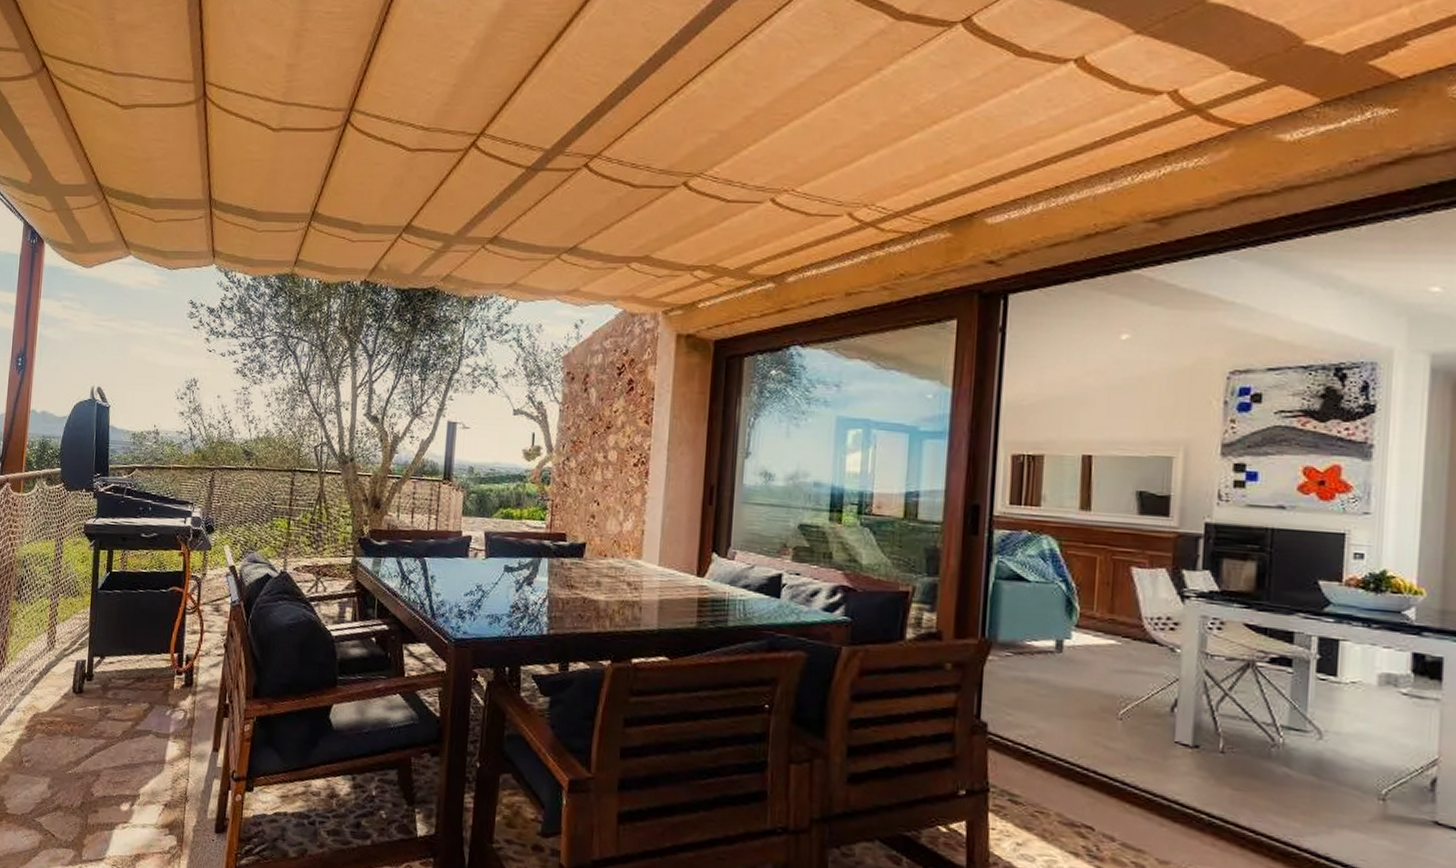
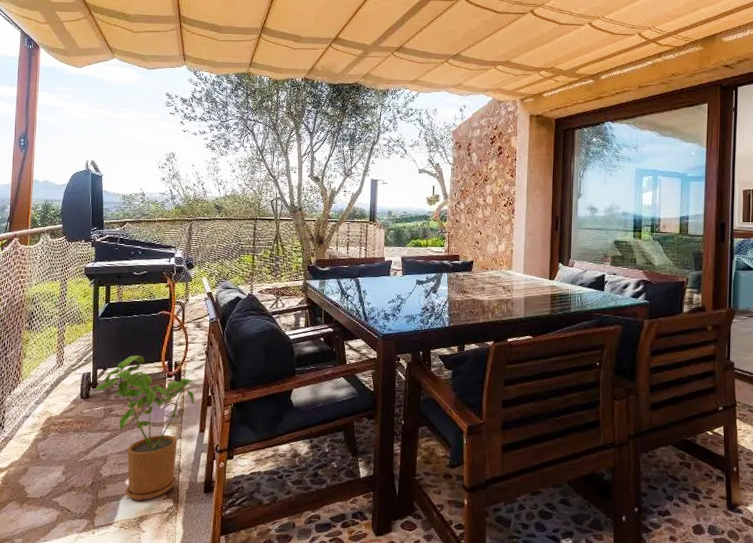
house plant: none [89,642,208,834] -> present [95,355,194,501]

